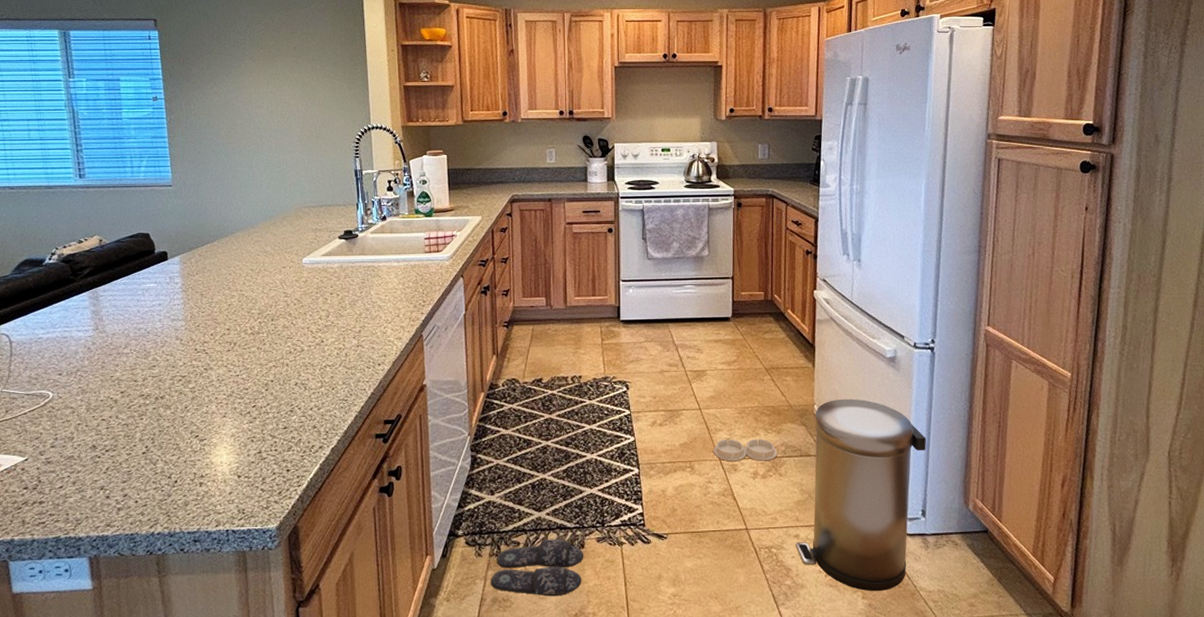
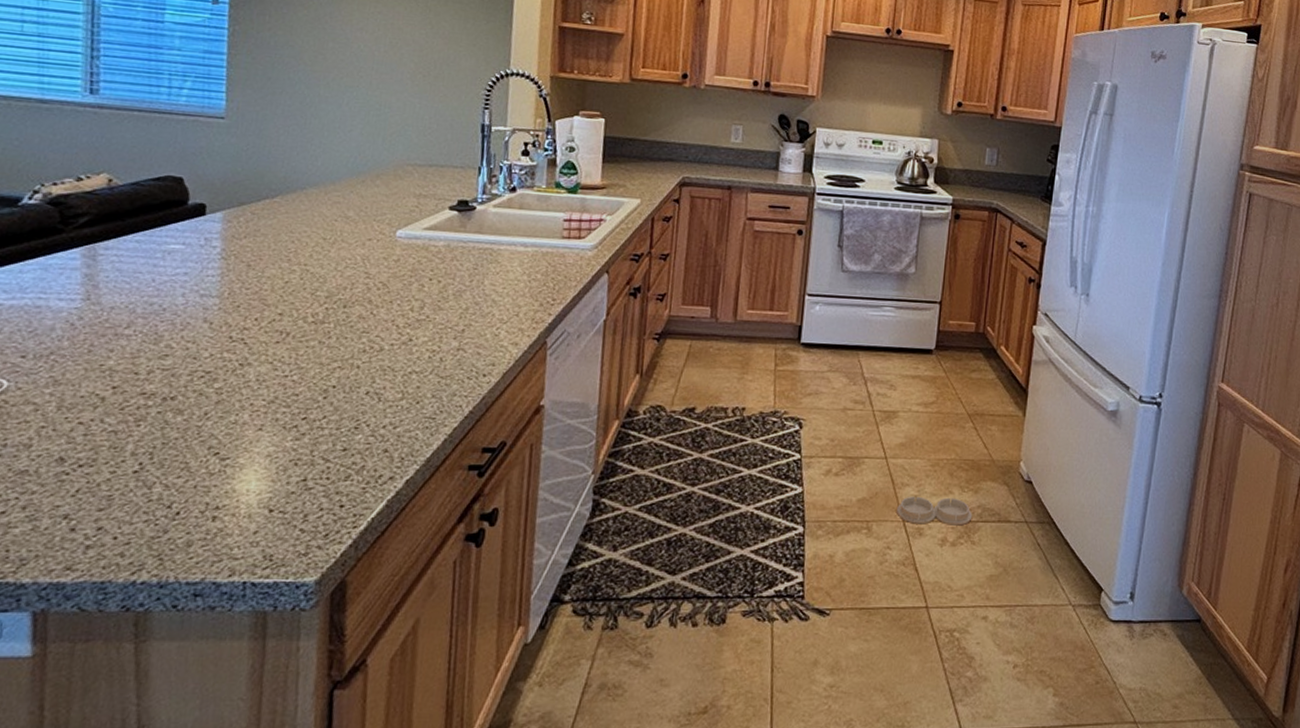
slippers: present [490,539,584,597] -> none [599,610,724,684]
pedal bin: present [795,398,926,591] -> none [982,456,1143,687]

